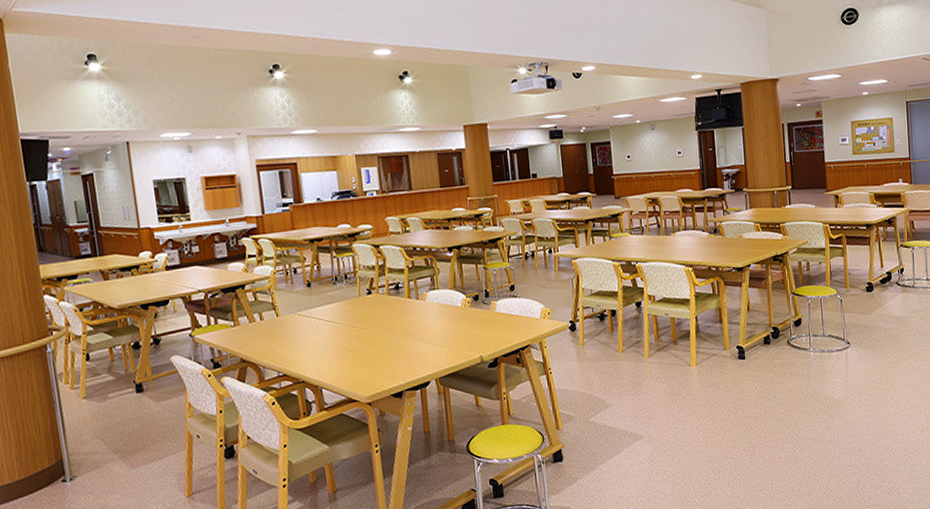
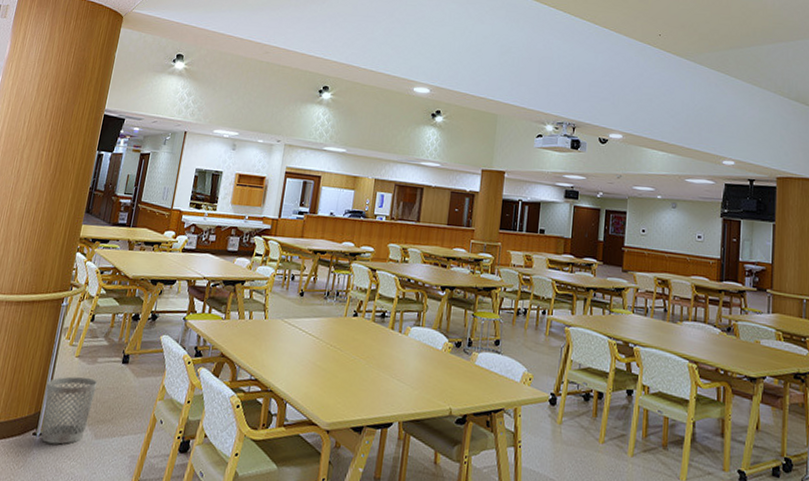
wastebasket: none [59,415,119,486] -> present [41,376,98,445]

